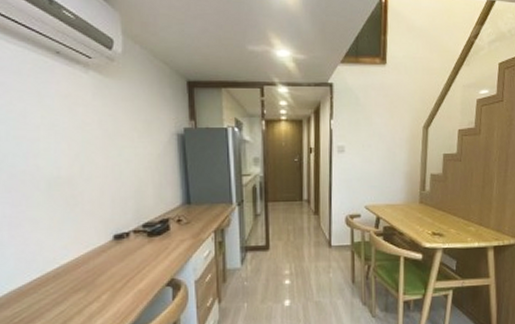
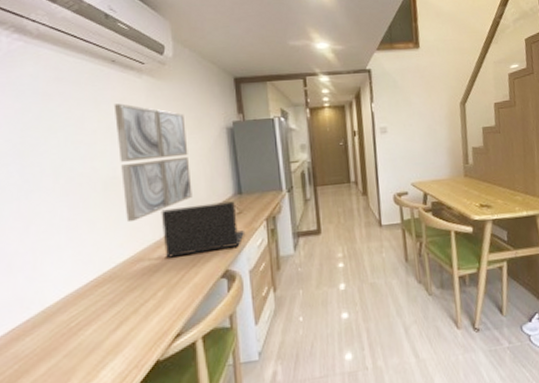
wall art: none [58,99,139,225] -> present [113,103,192,223]
laptop: none [106,210,191,263] -> present [161,201,244,258]

